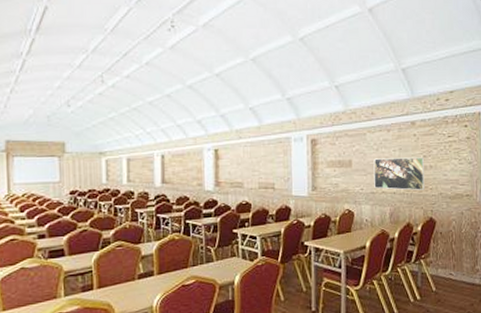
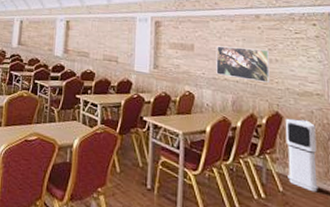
air purifier: none [438,221,466,287] -> present [285,118,318,192]

